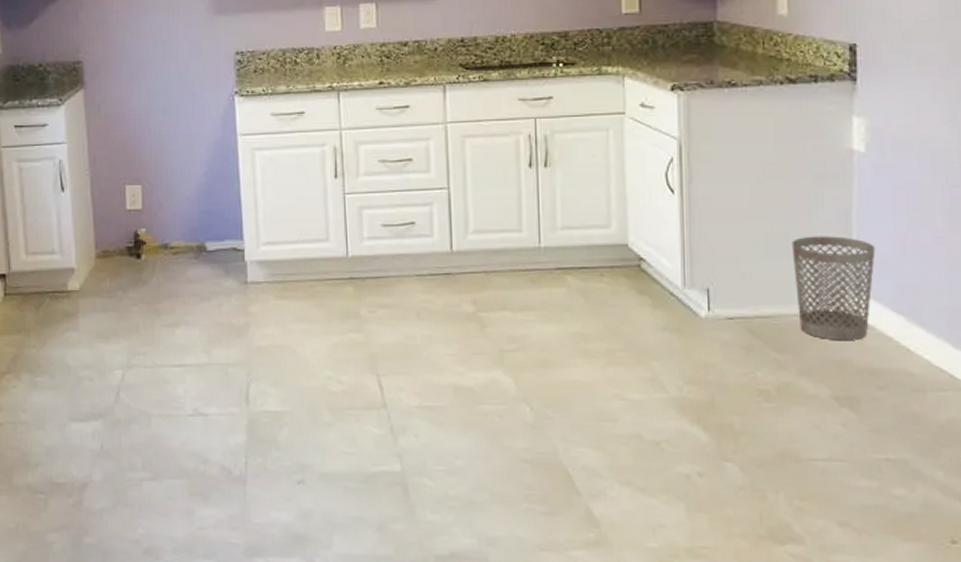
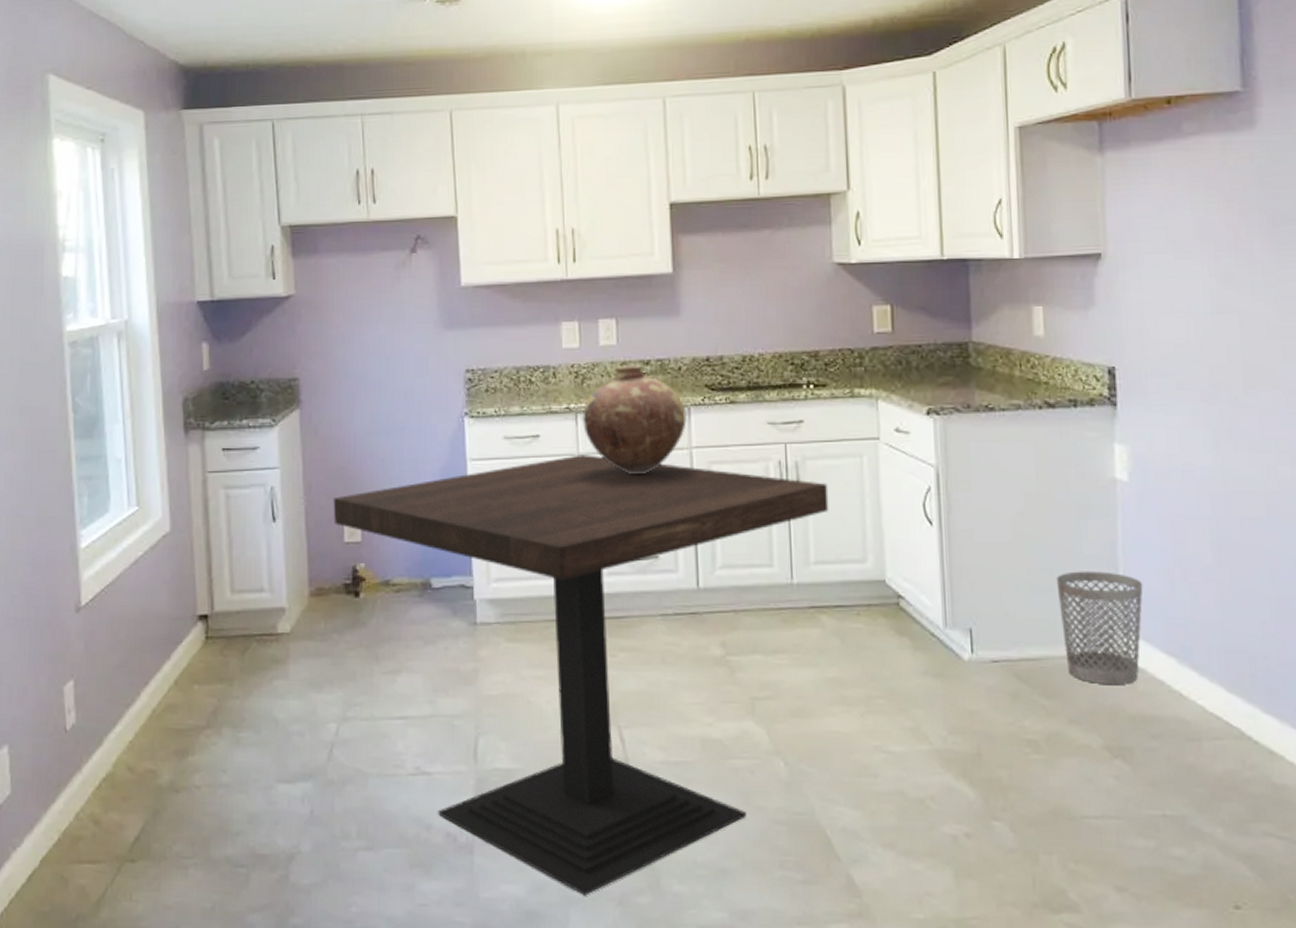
dining table: none [115,129,576,522] -> present [333,454,829,896]
vase: none [344,45,442,148] -> present [583,364,687,475]

